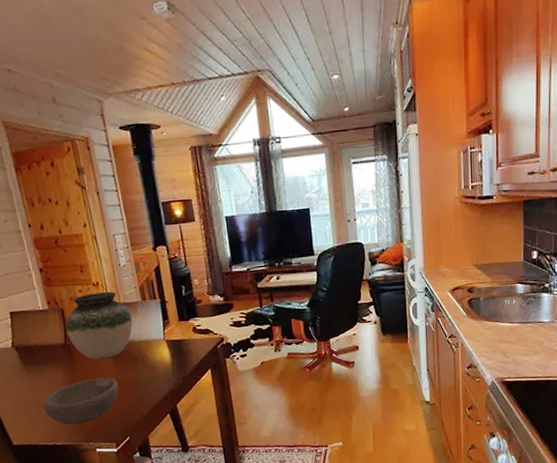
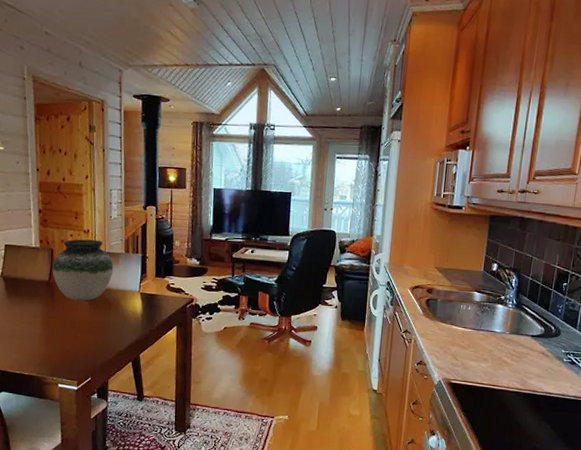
bowl: present [43,377,119,425] -> none [18,317,89,358]

